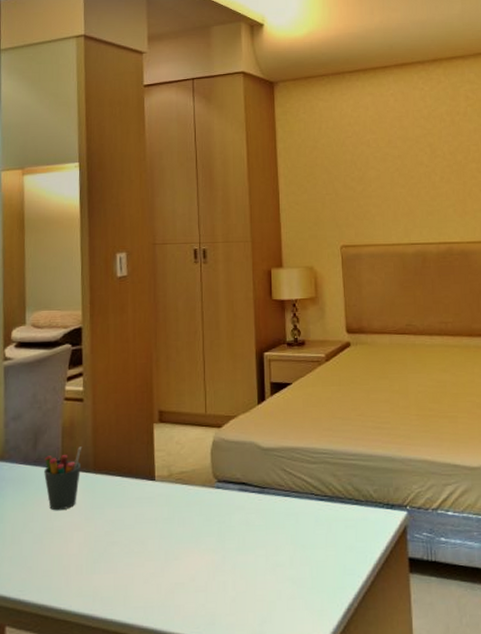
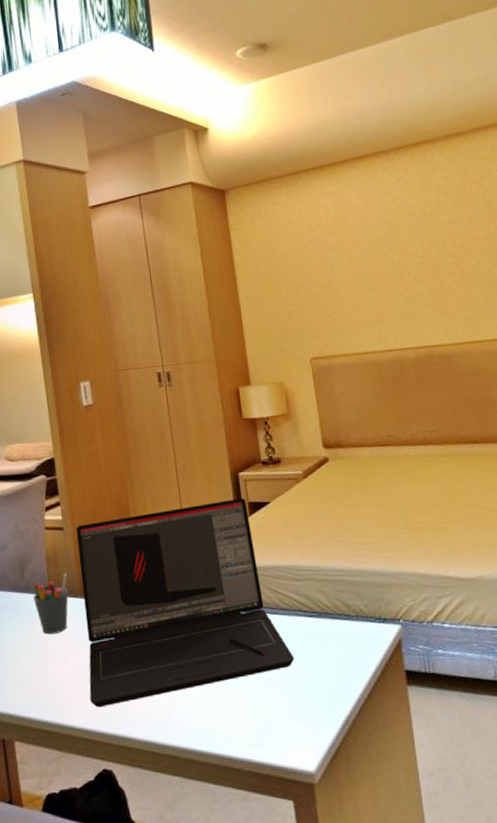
laptop: none [92,377,303,591] -> present [76,498,295,708]

